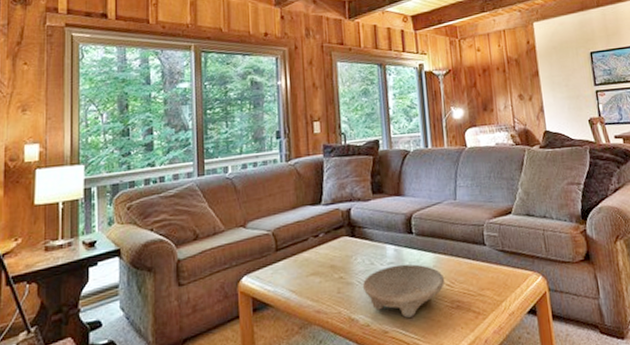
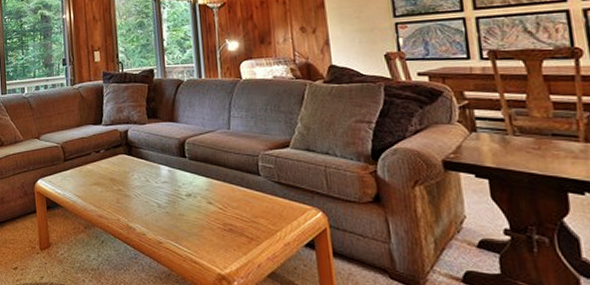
bowl: present [362,264,445,318] -> none [138,184,218,233]

